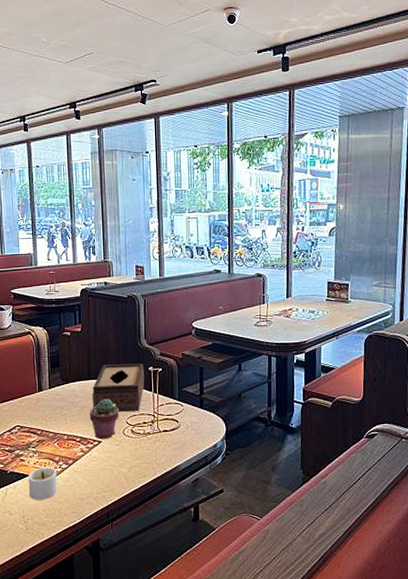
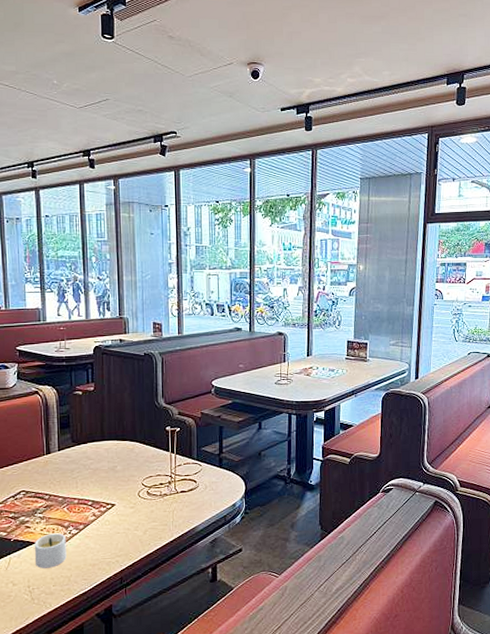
potted succulent: present [89,398,119,440] -> none [102,460,135,503]
tissue box: present [92,363,144,412] -> none [105,423,161,473]

